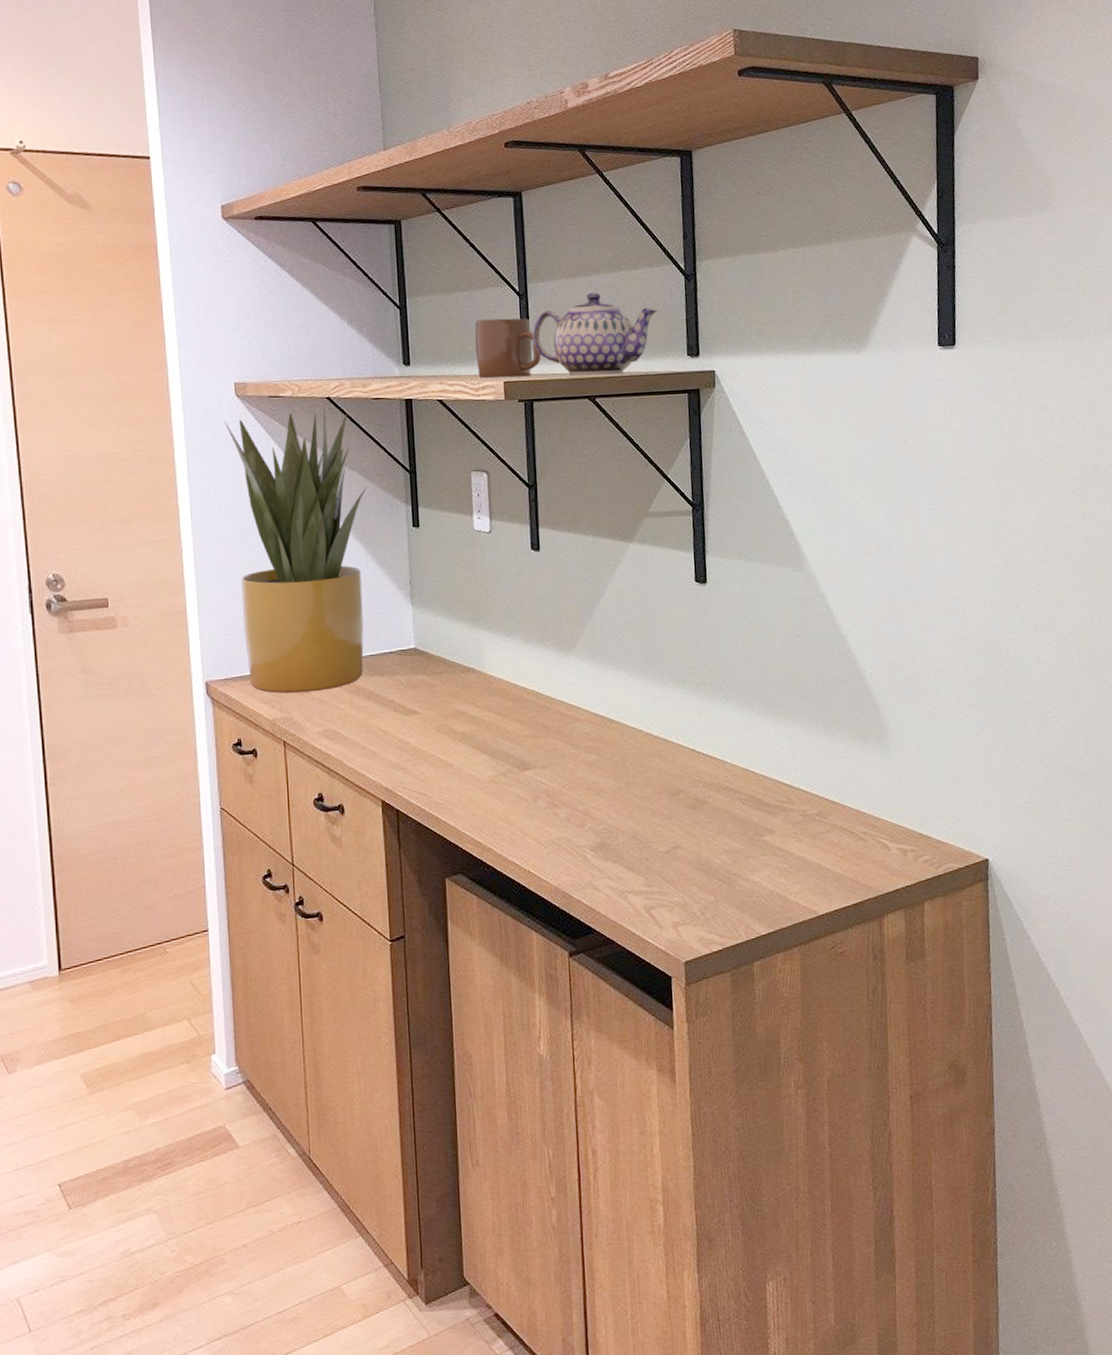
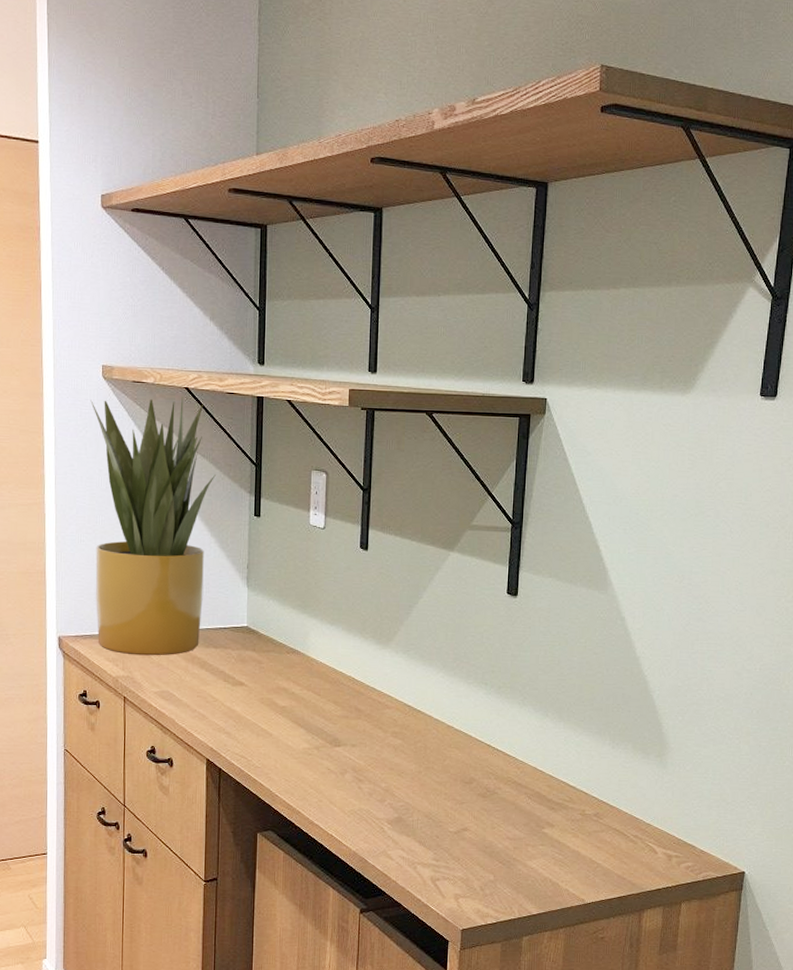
mug: present [474,318,541,379] -> none [325,328,386,386]
teapot: present [532,292,659,376] -> none [380,312,500,394]

